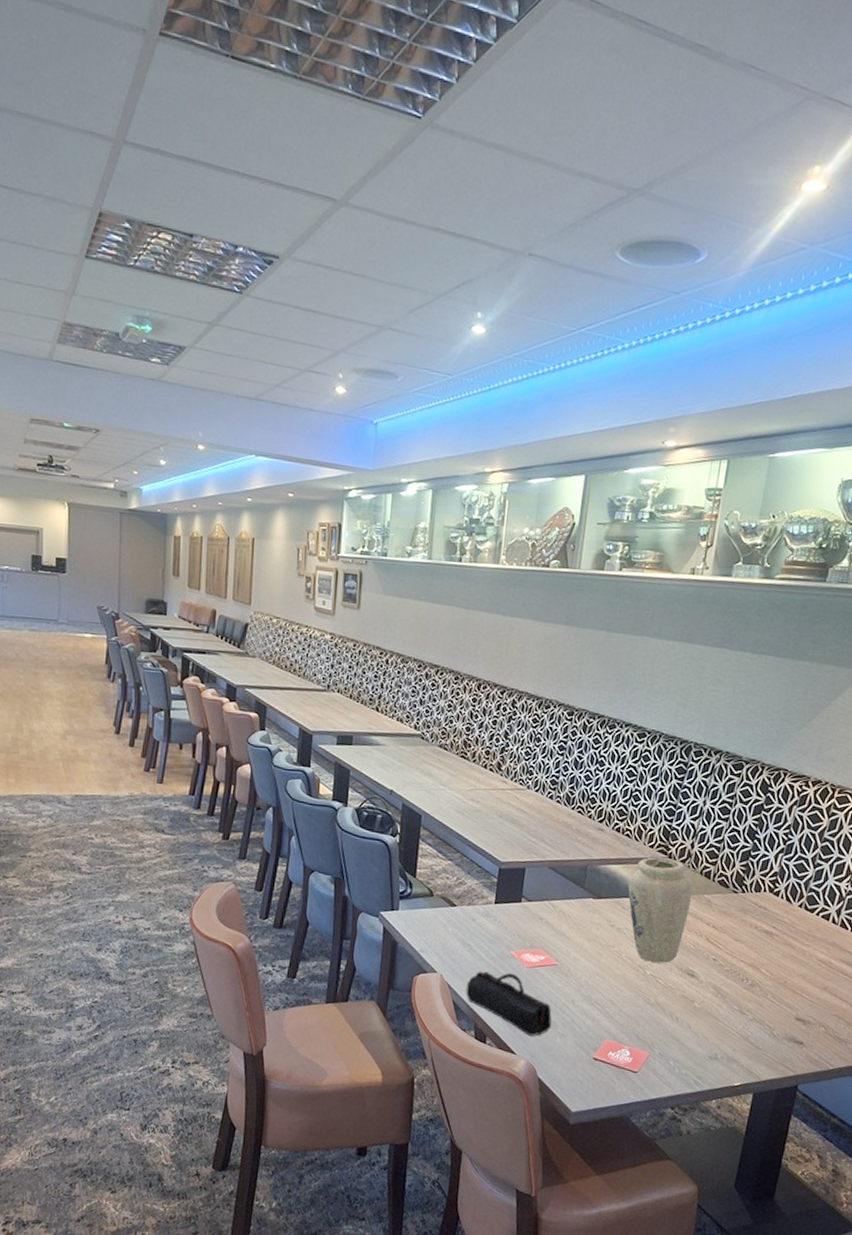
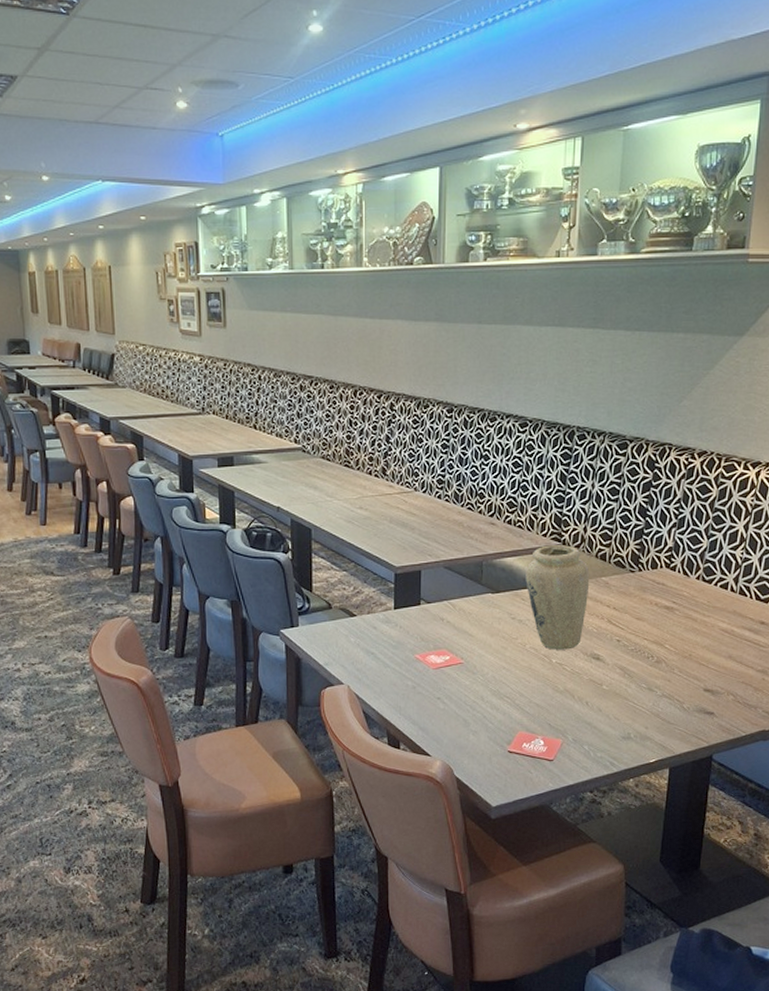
pencil case: present [465,971,552,1036] -> none [374,676,464,736]

